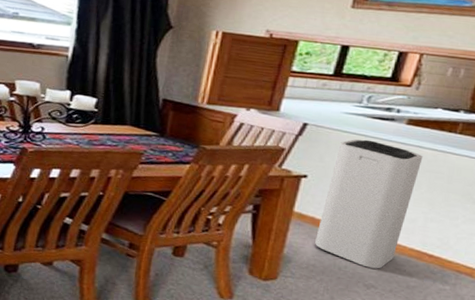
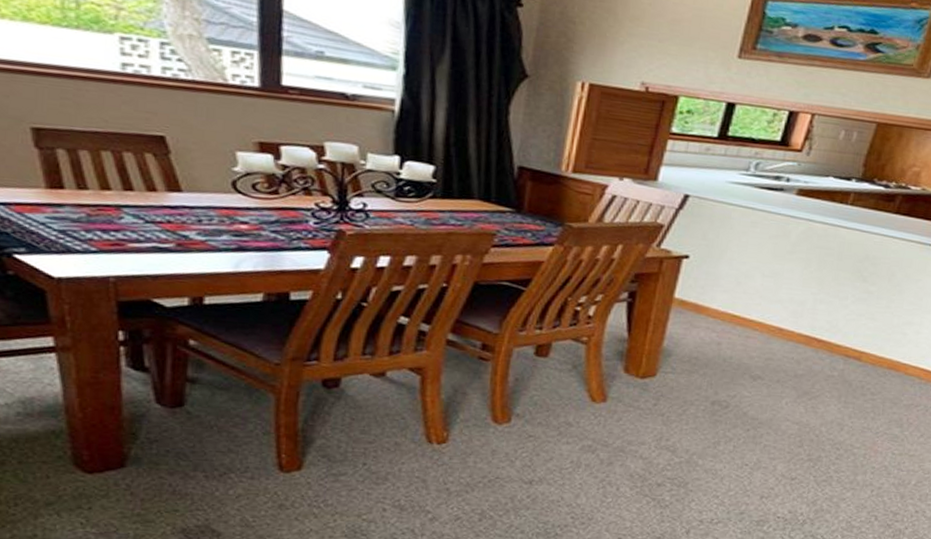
trash can: present [315,139,423,269] -> none [698,212,813,358]

